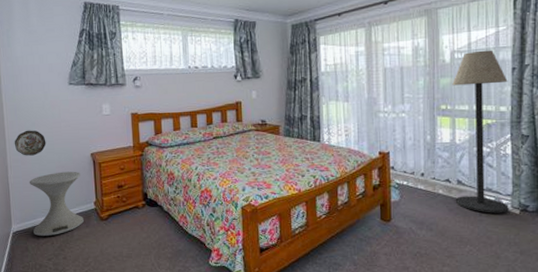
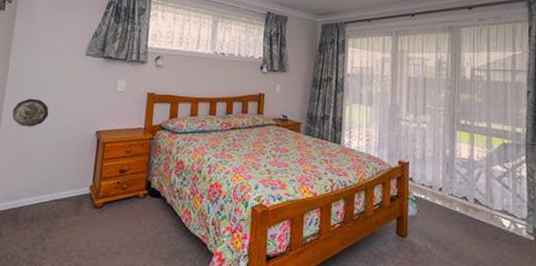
side table: present [29,171,84,236] -> none [13,148,81,221]
floor lamp: present [452,50,509,213] -> none [472,71,524,238]

